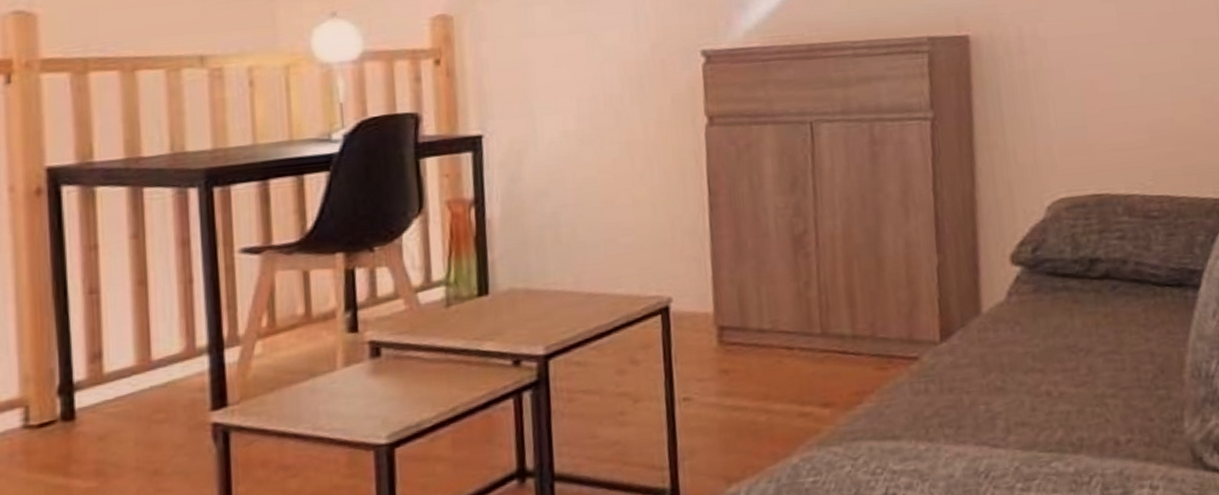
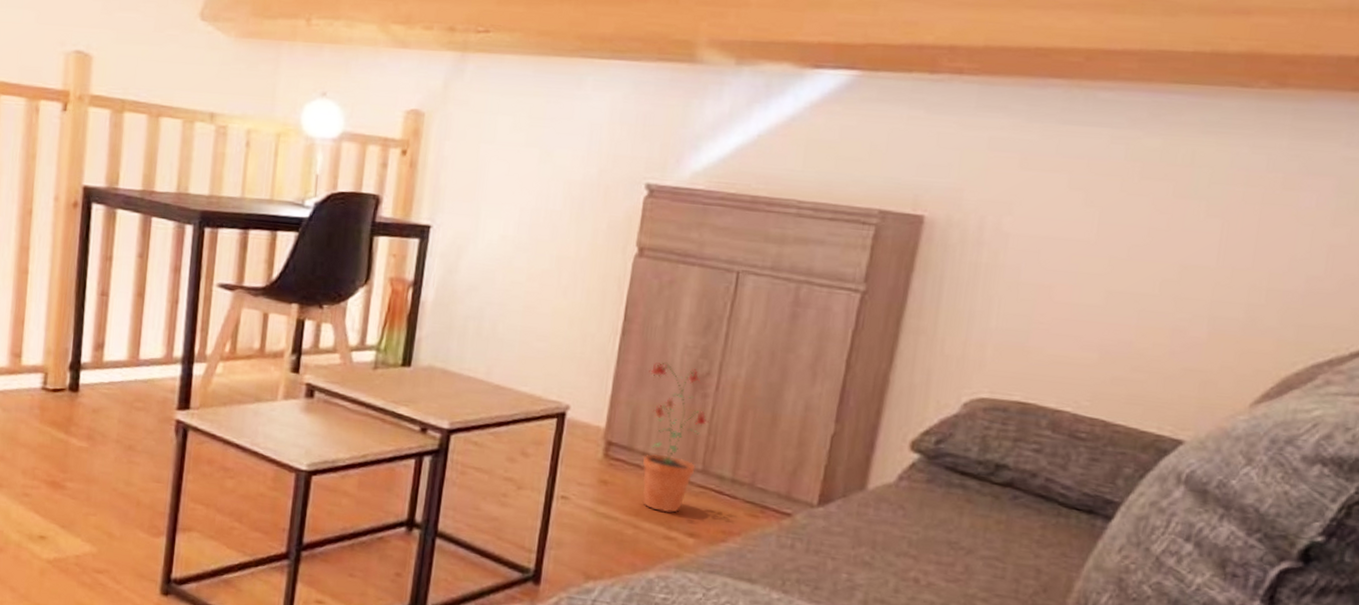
potted plant: none [745,228,817,389] -> present [643,361,709,513]

